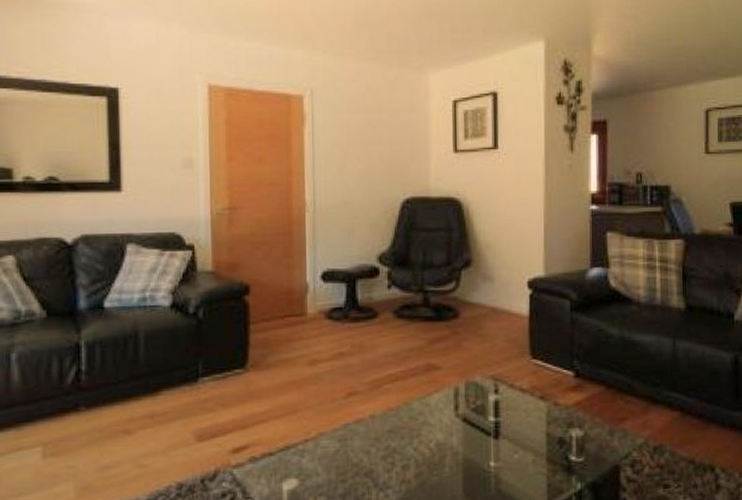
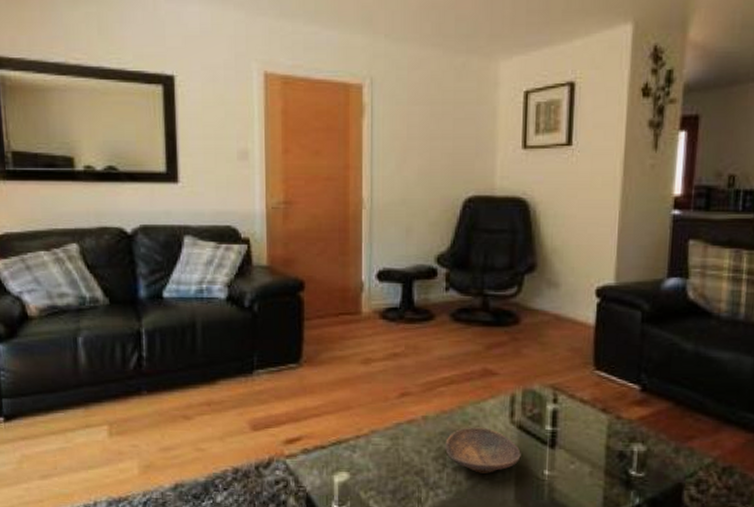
decorative bowl: none [393,422,467,470] -> present [445,427,521,474]

